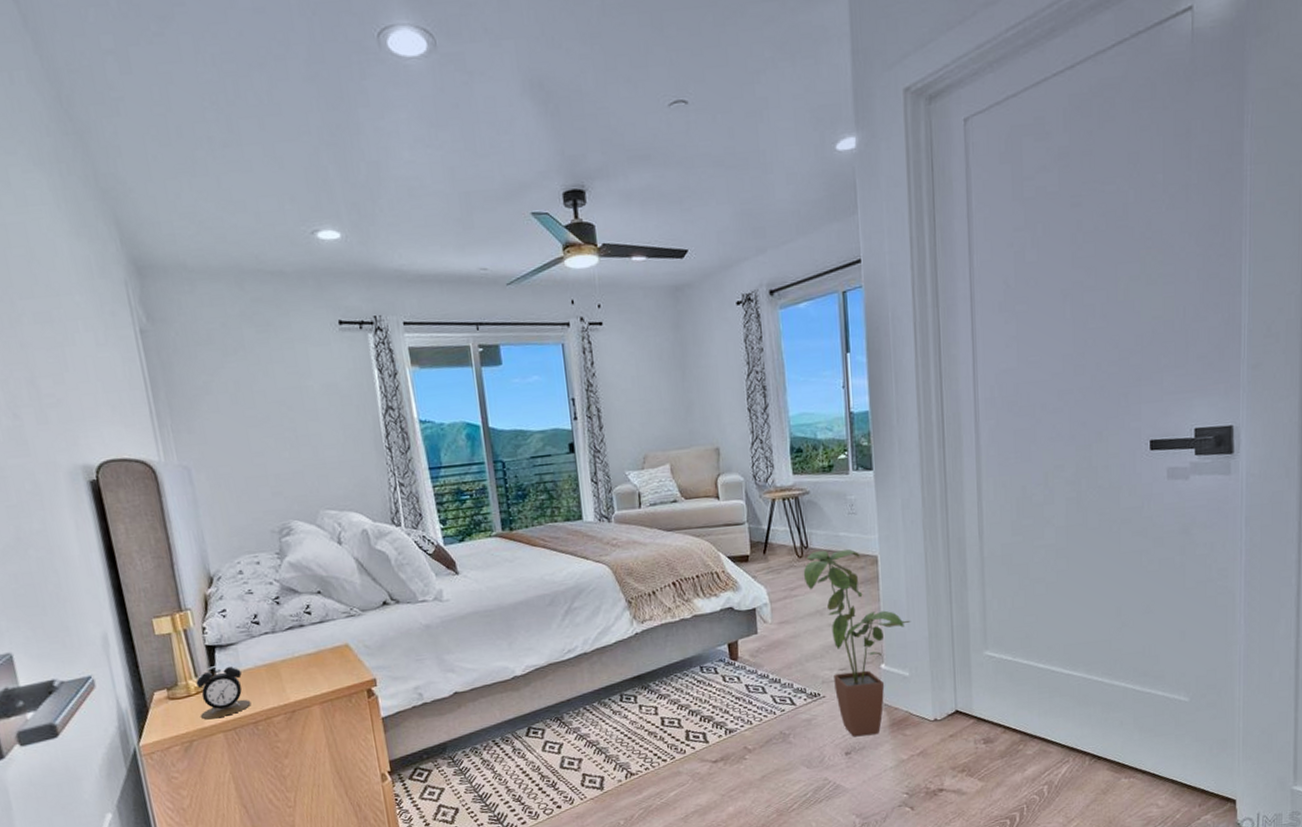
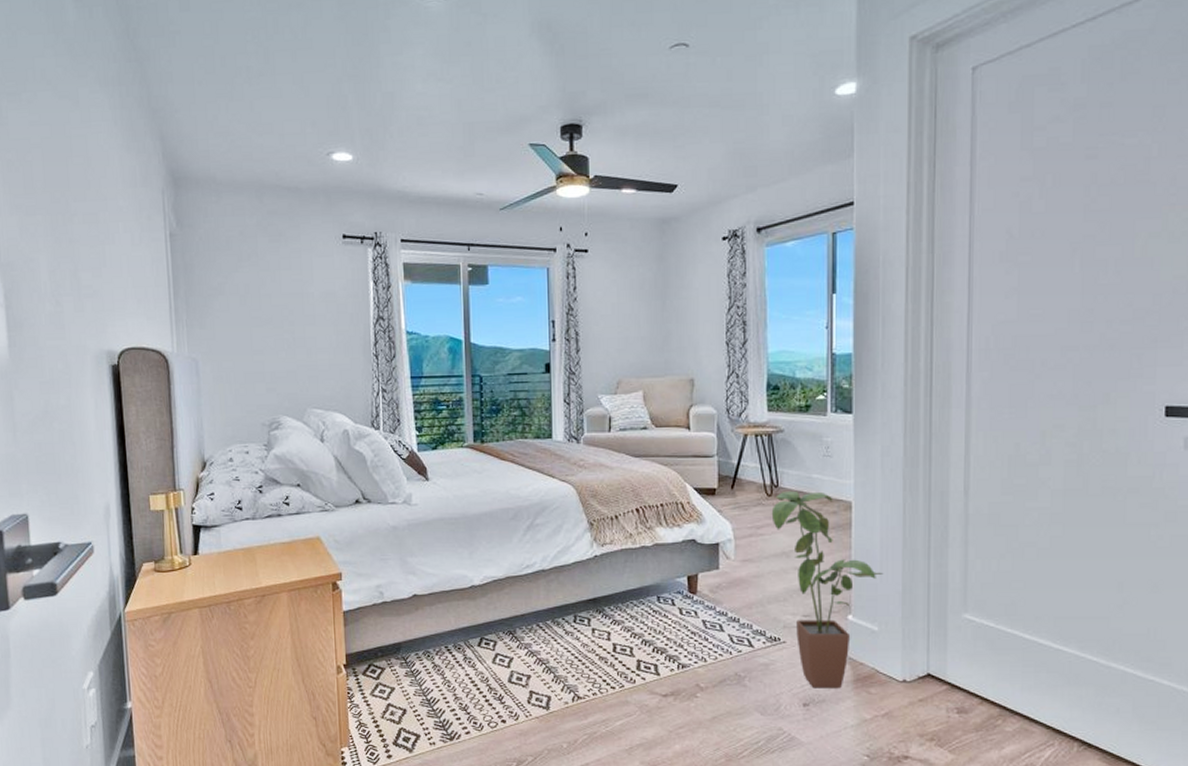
alarm clock: present [196,663,251,720] -> none [180,543,227,594]

